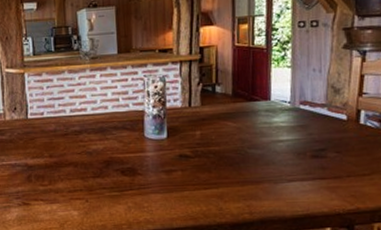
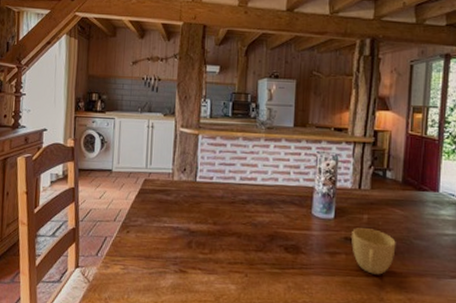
cup: none [186,144,231,187] -> present [352,228,396,275]

